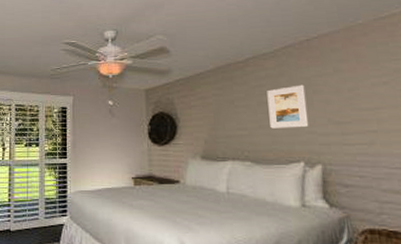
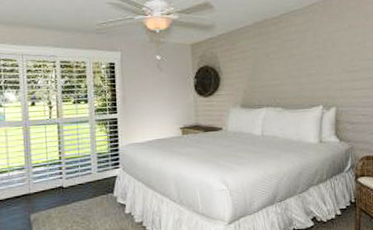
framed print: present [267,84,309,129] -> none [296,38,328,78]

